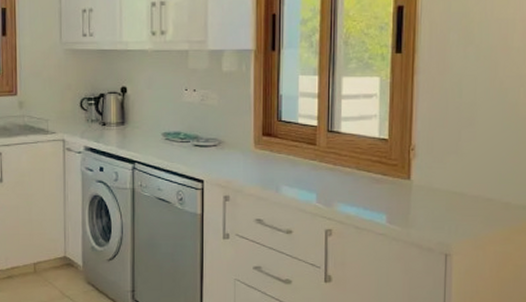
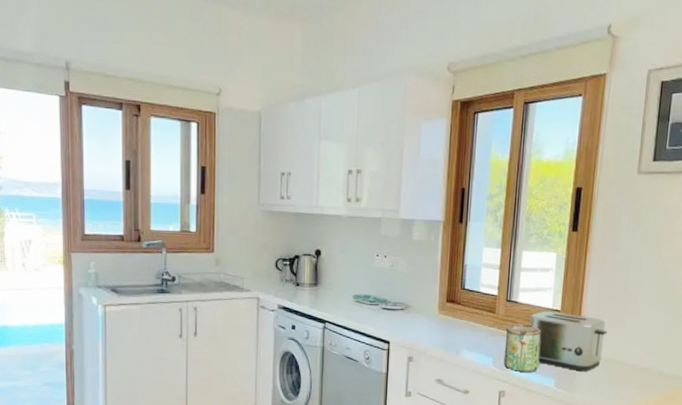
canister: none [328,154,369,209] -> present [503,323,541,373]
toaster: none [354,140,443,206] -> present [529,311,607,372]

